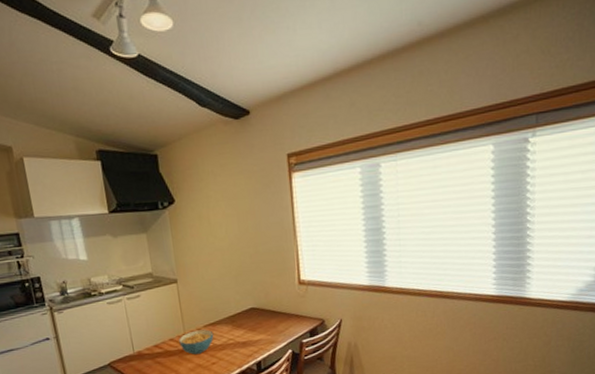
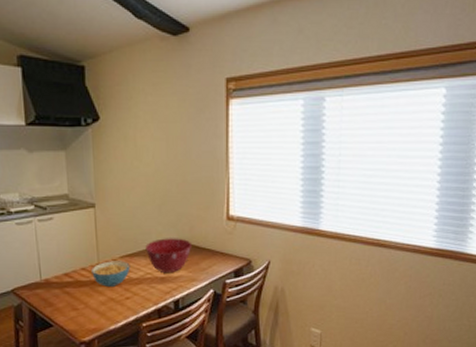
mixing bowl: none [226,304,269,338] -> present [145,238,193,274]

